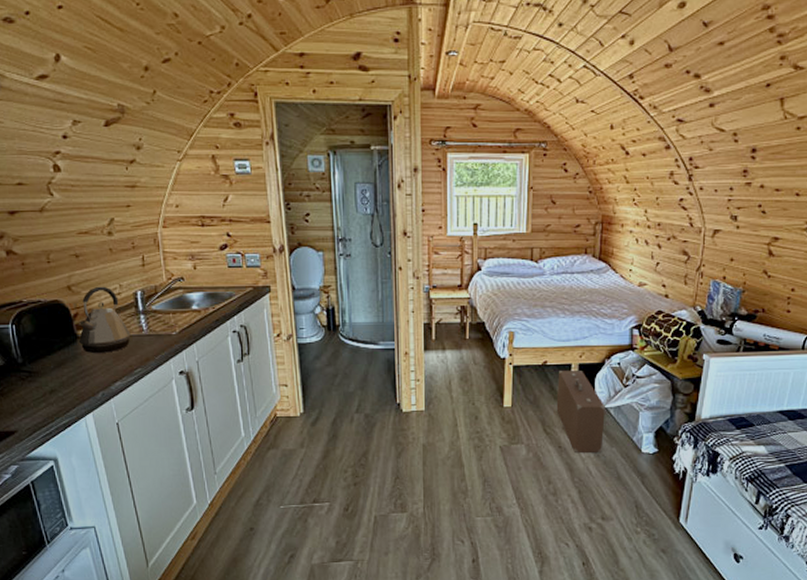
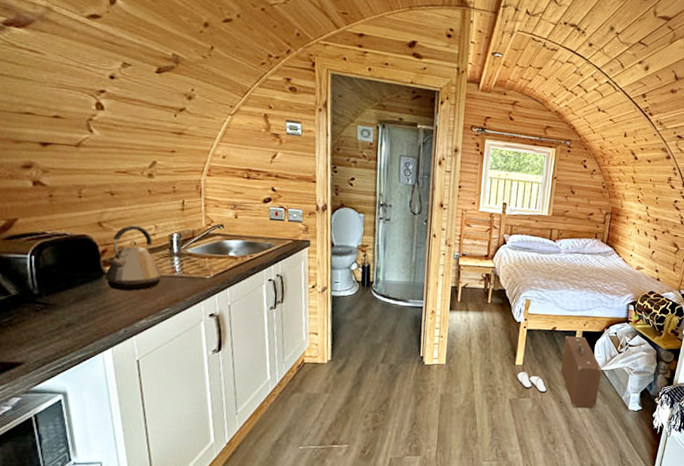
slippers: none [506,414,543,437] -> present [517,371,548,393]

